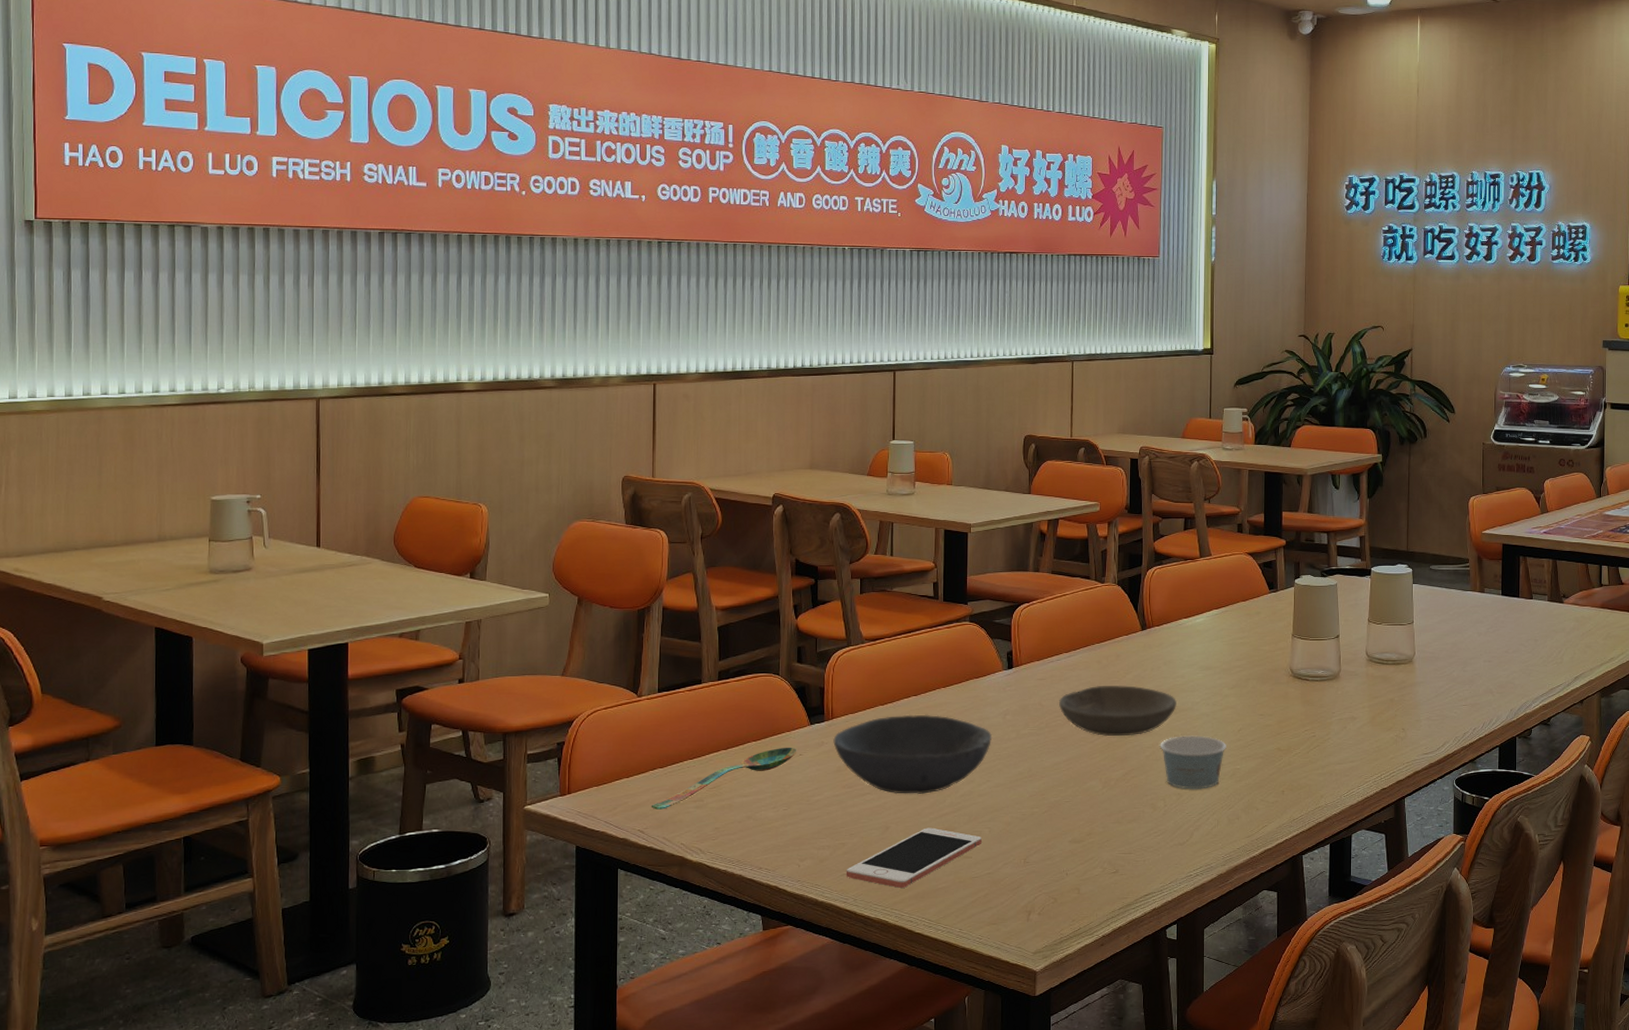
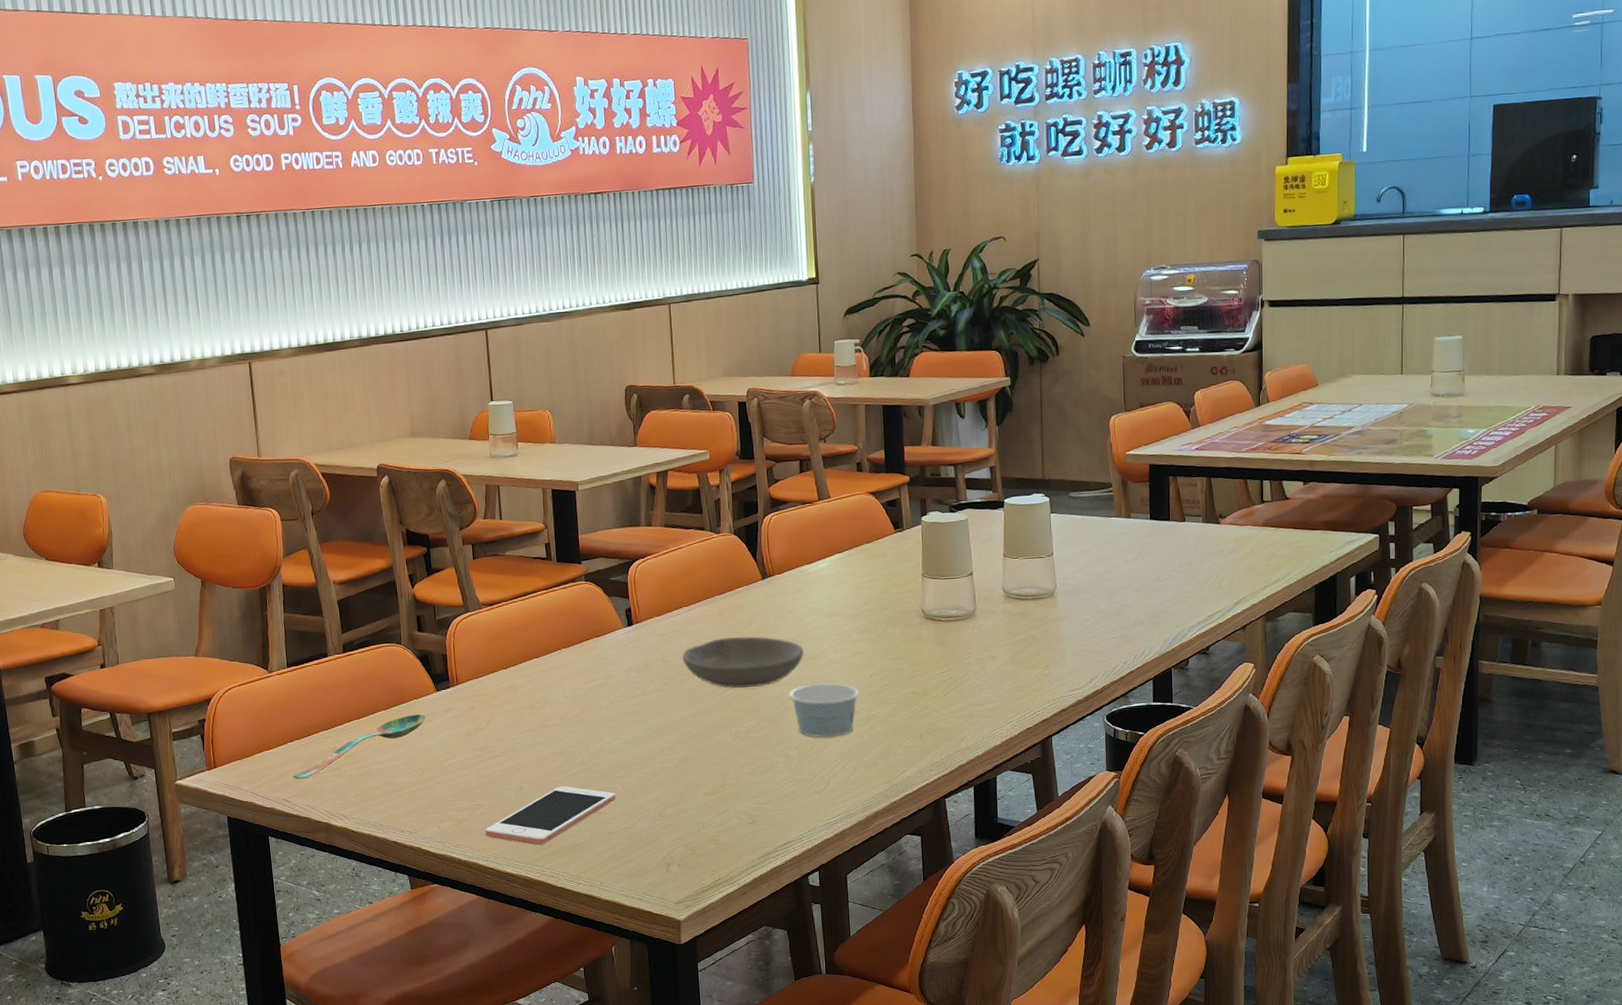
bowl: present [833,714,993,794] -> none [460,675,618,755]

